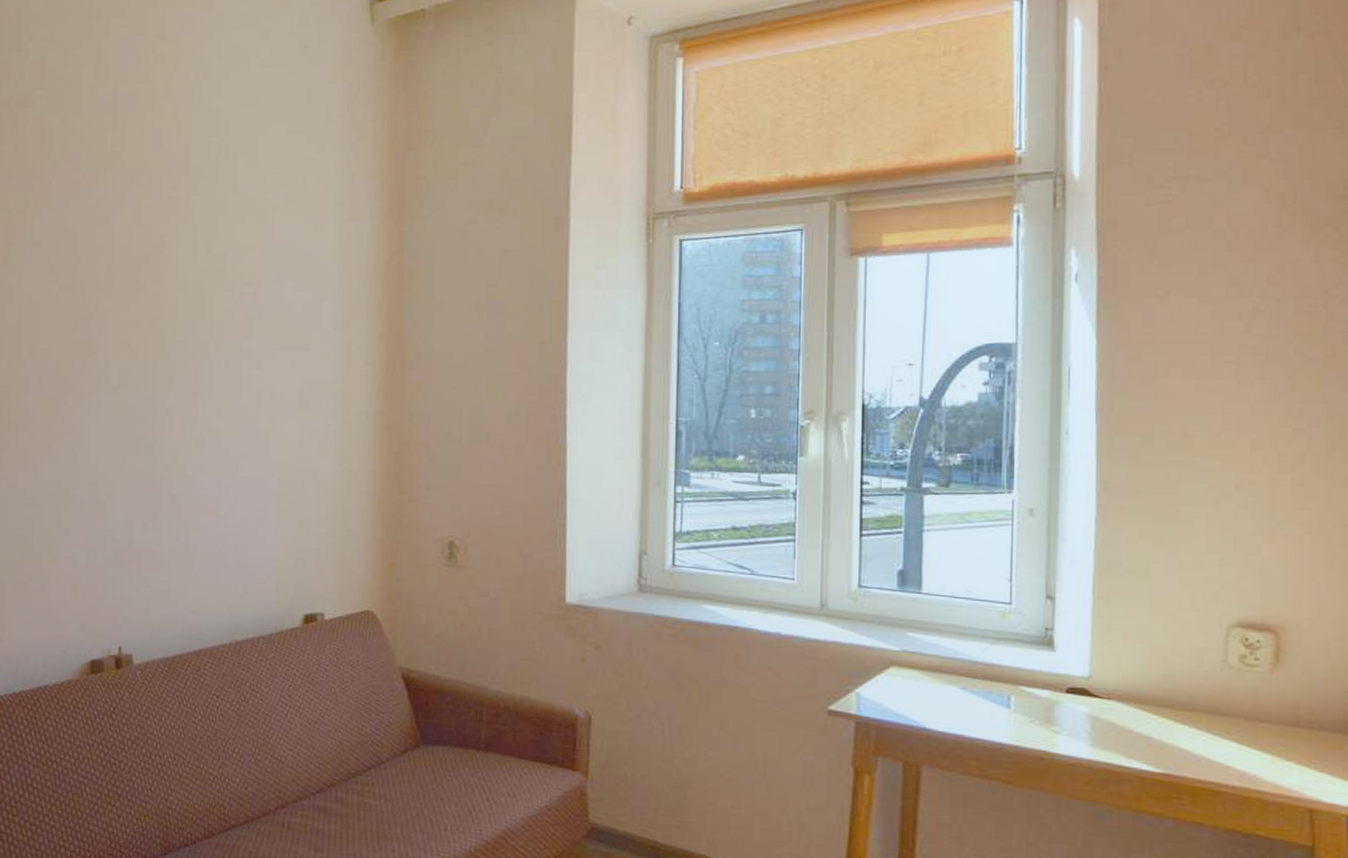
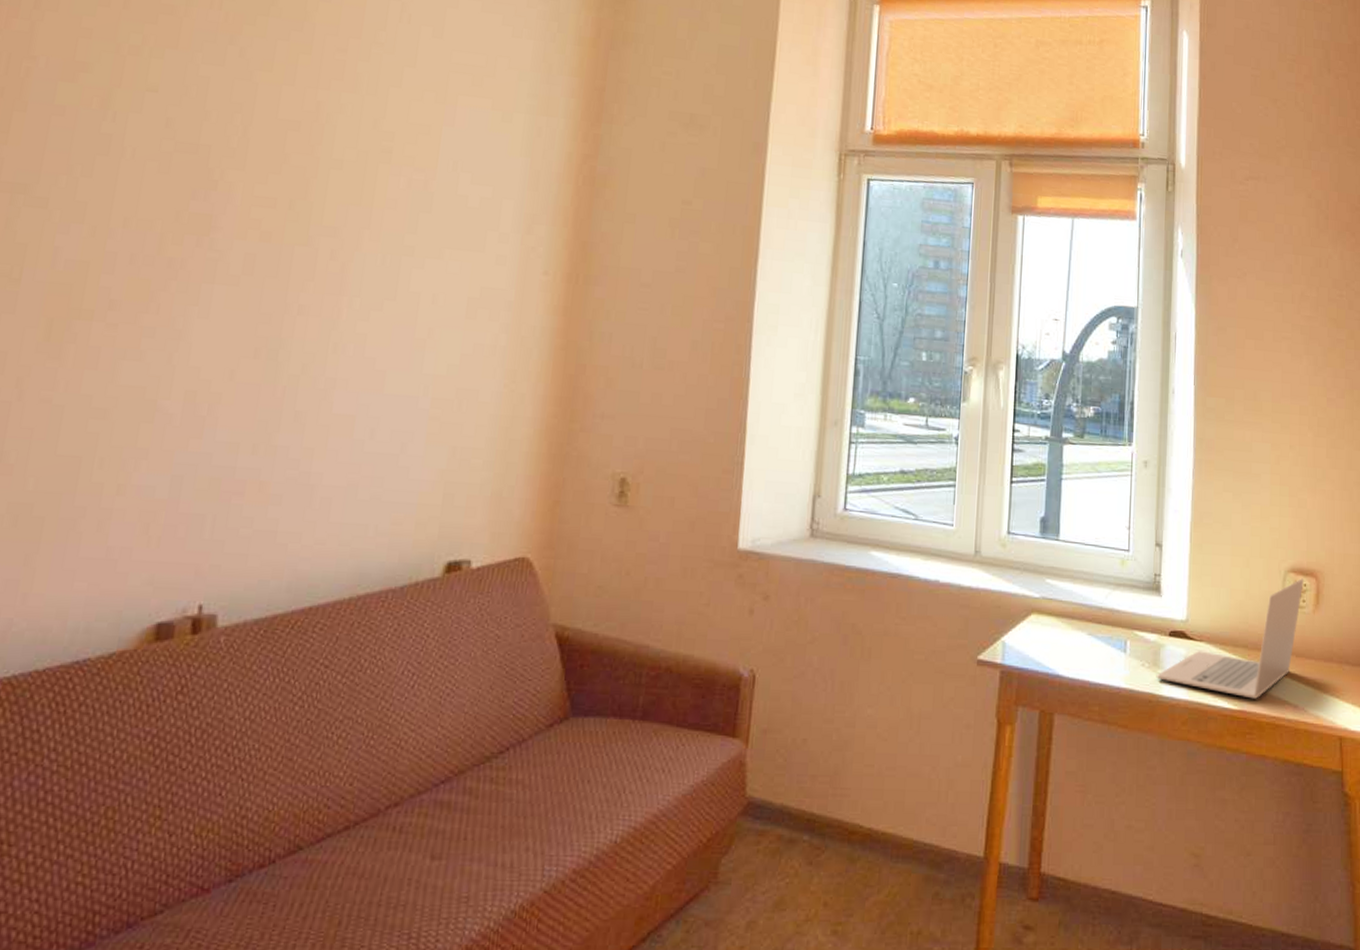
laptop: none [1049,634,1256,763] -> present [1156,578,1304,699]

